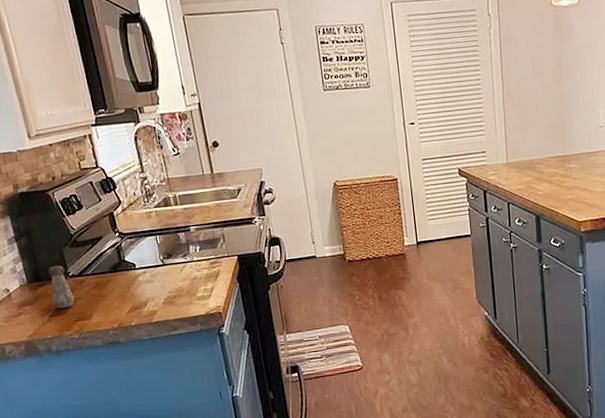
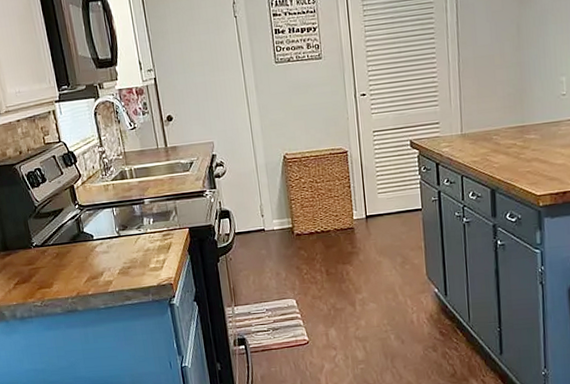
salt shaker: present [48,265,75,309] -> none [14,236,37,277]

